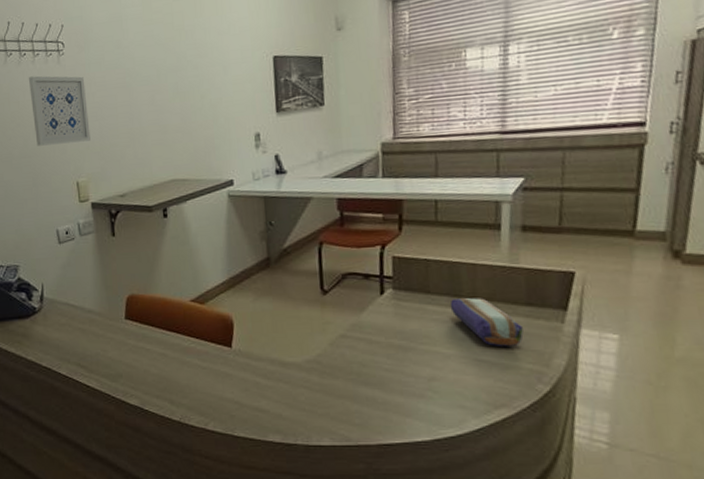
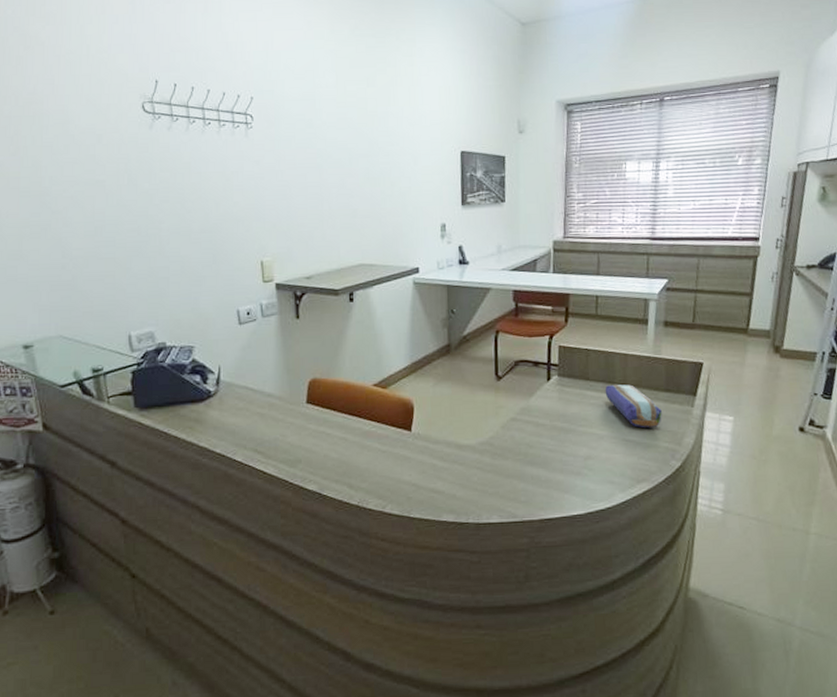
wall art: present [28,76,91,146] -> none [212,147,277,221]

